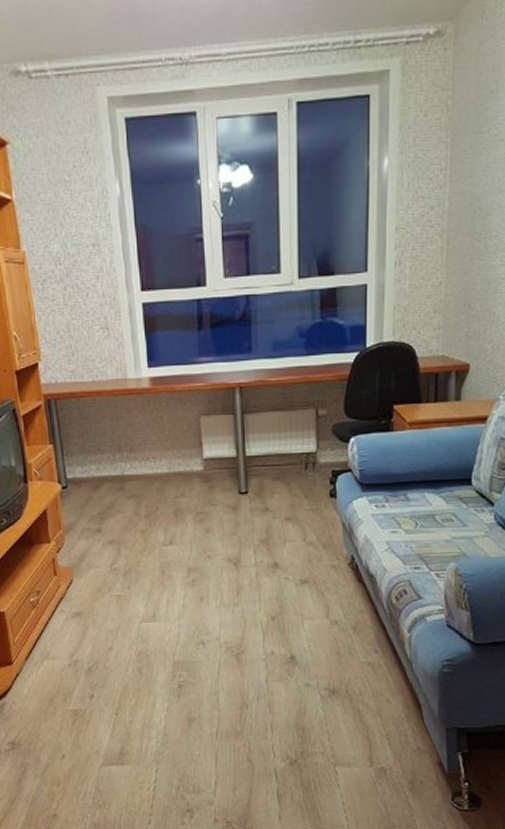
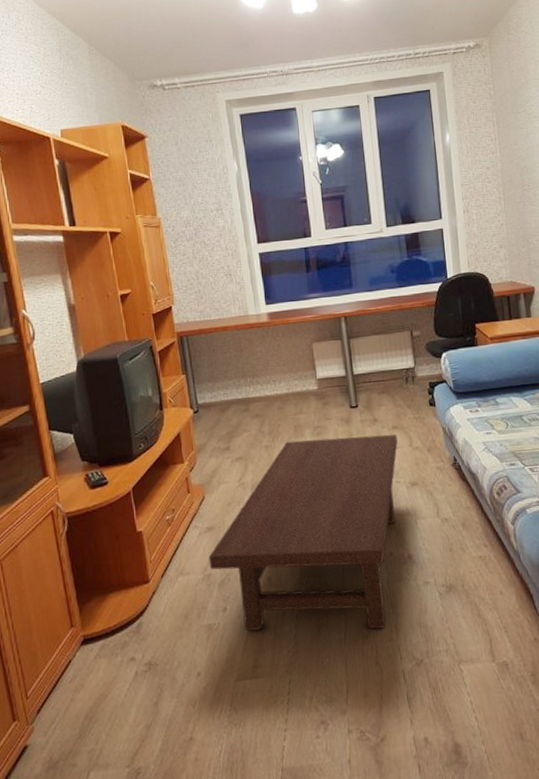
coffee table: none [76,526,290,727] -> present [208,434,398,632]

